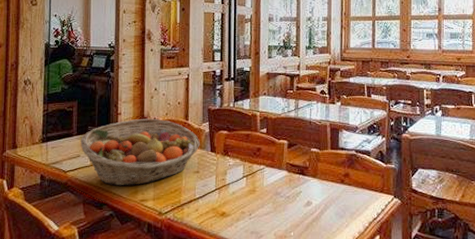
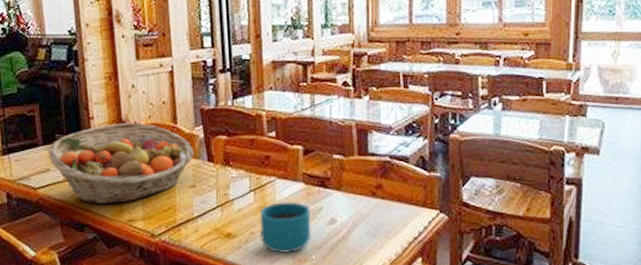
cup: none [250,187,291,230] -> present [260,202,311,253]

